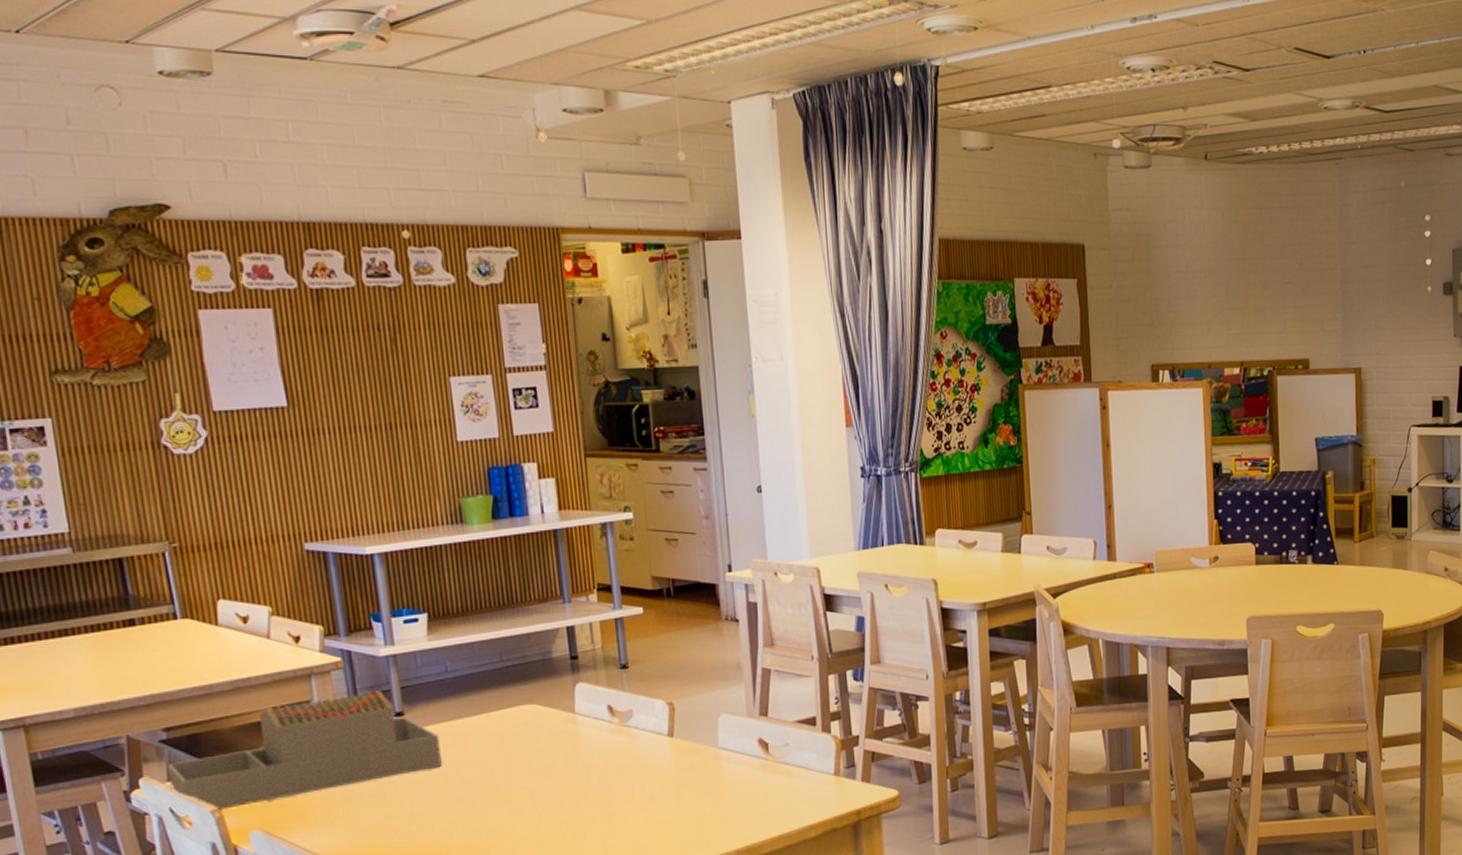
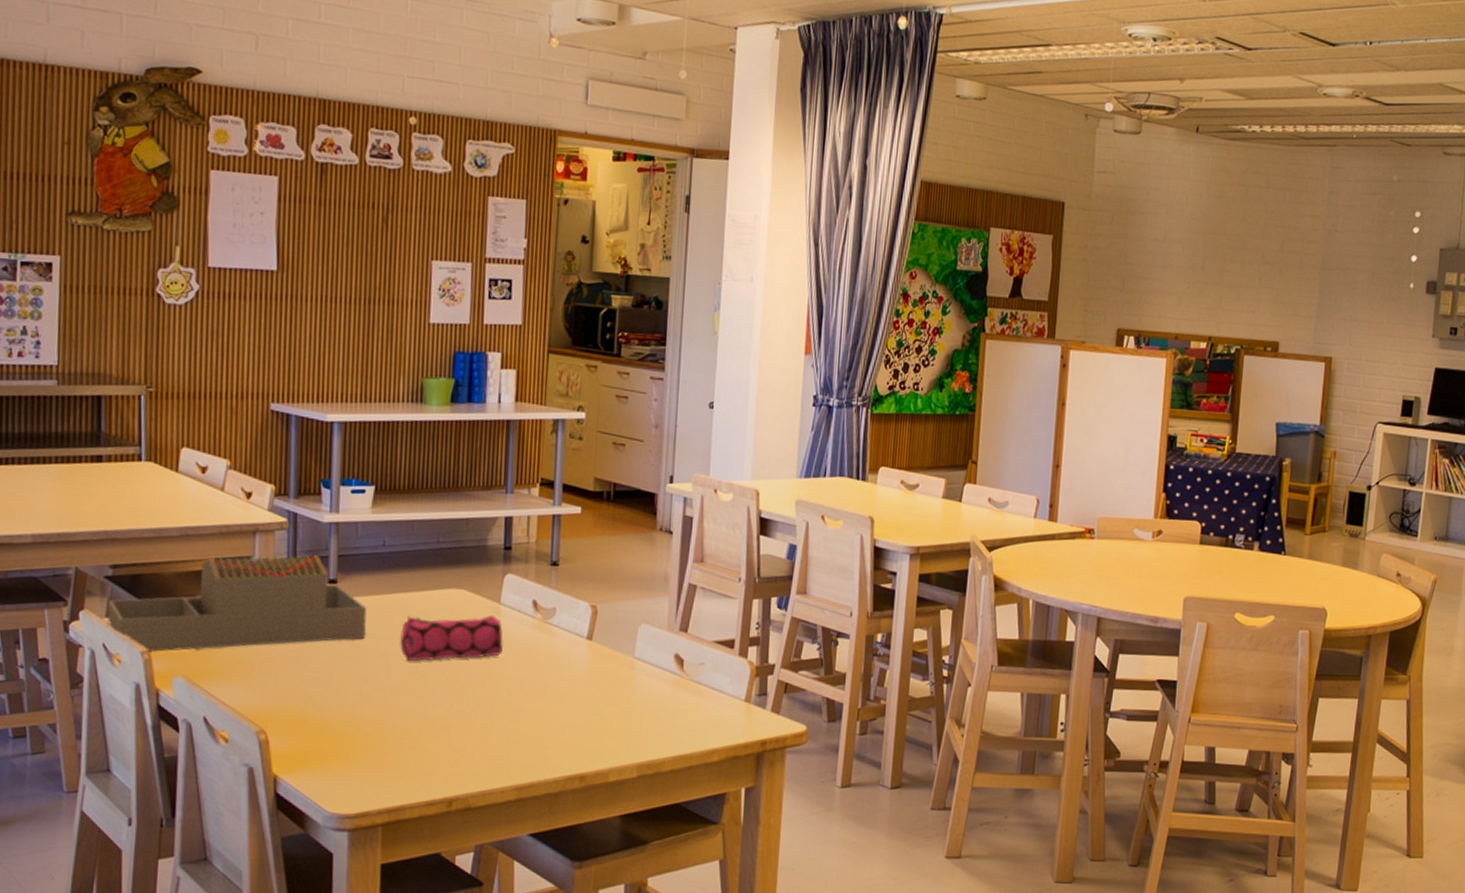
pencil case: none [477,726,585,782] -> present [399,615,503,661]

